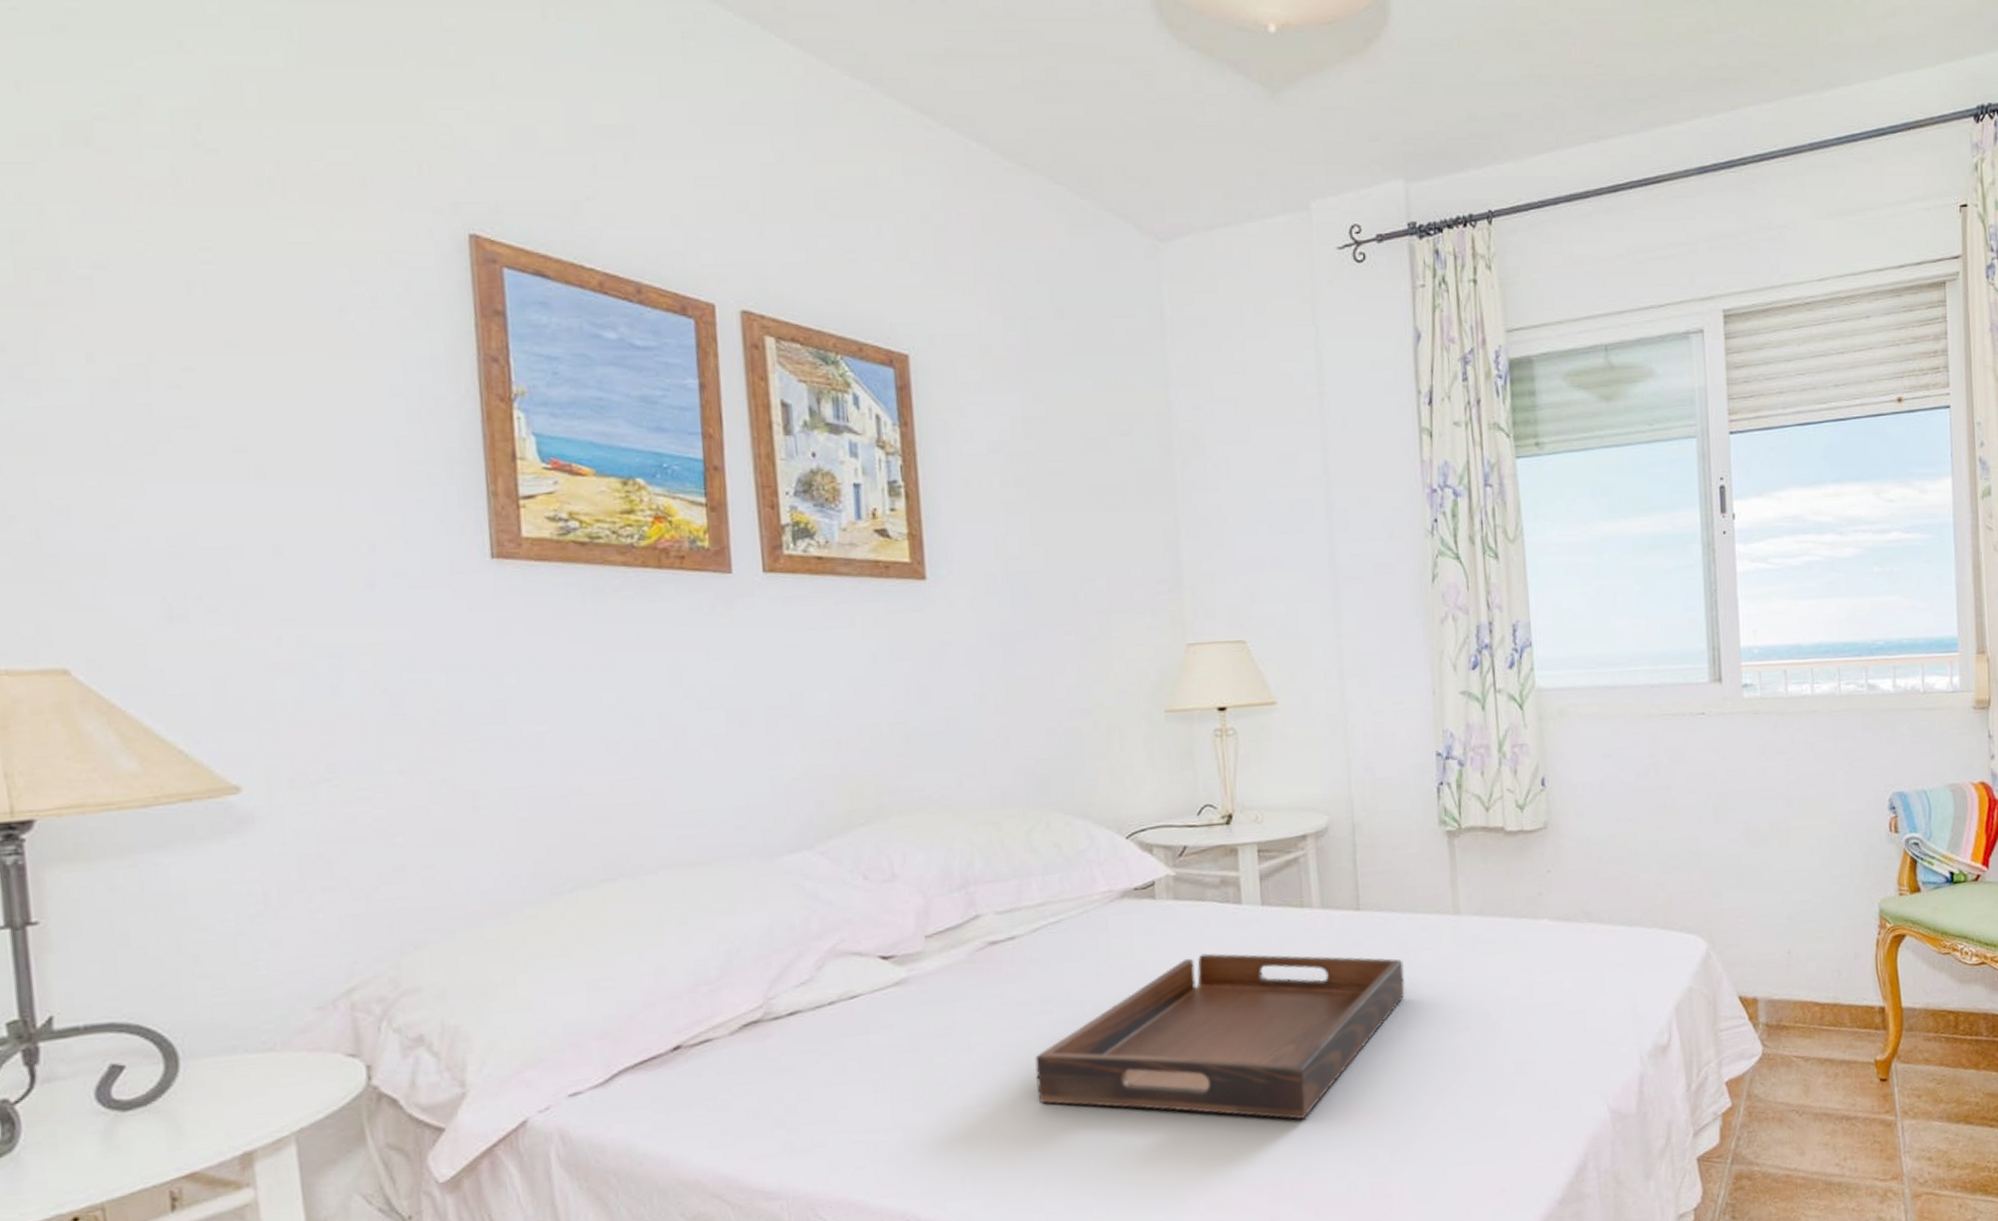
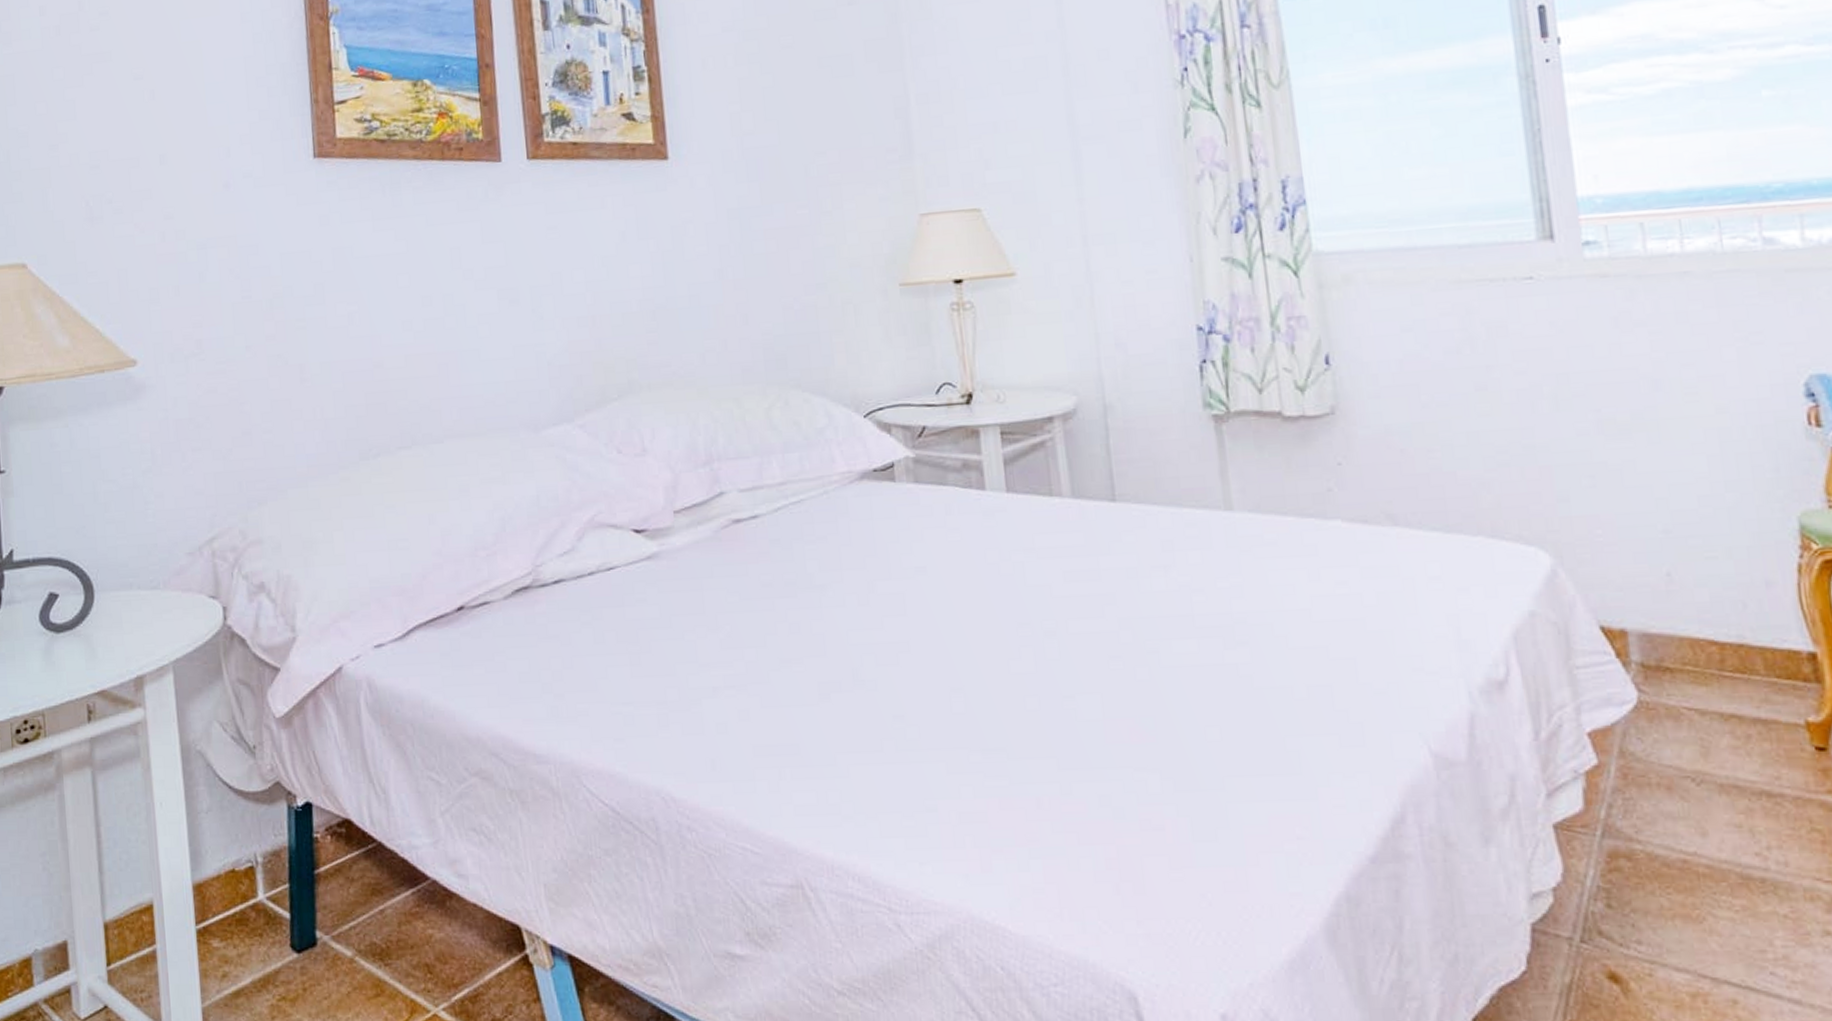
serving tray: present [1035,953,1405,1120] -> none [779,542,1171,732]

